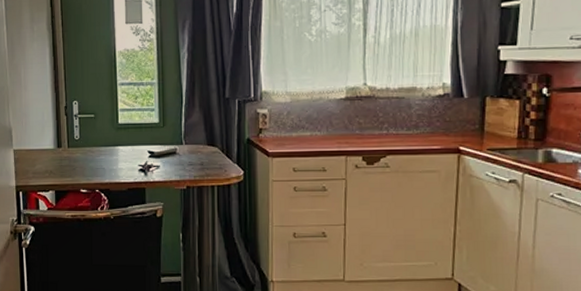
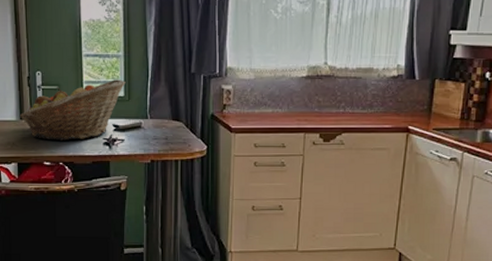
fruit basket: none [57,106,160,168] -> present [19,79,126,141]

